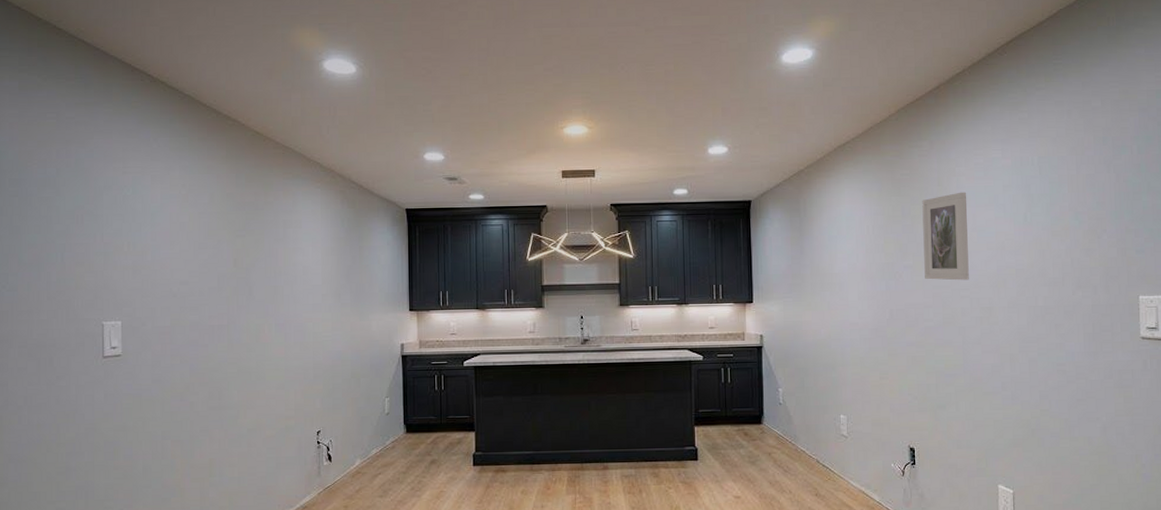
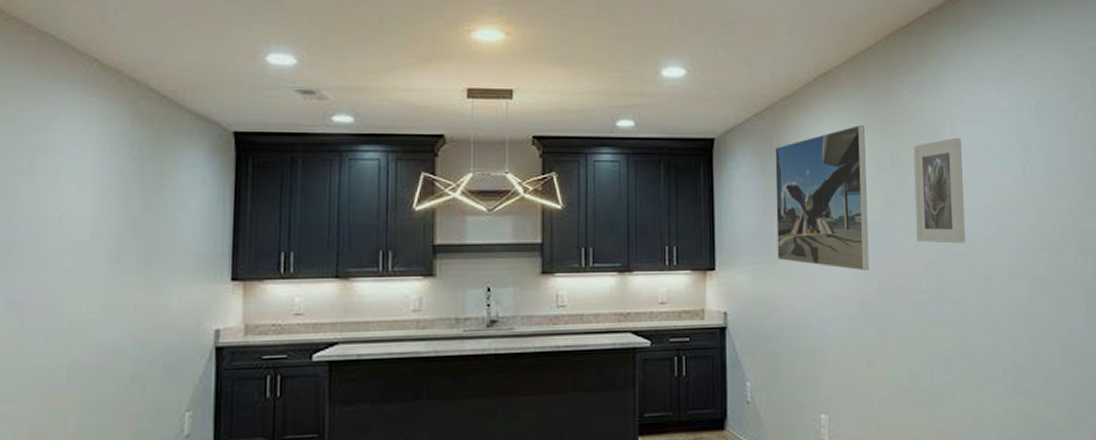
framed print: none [801,184,882,304] -> present [775,124,870,272]

